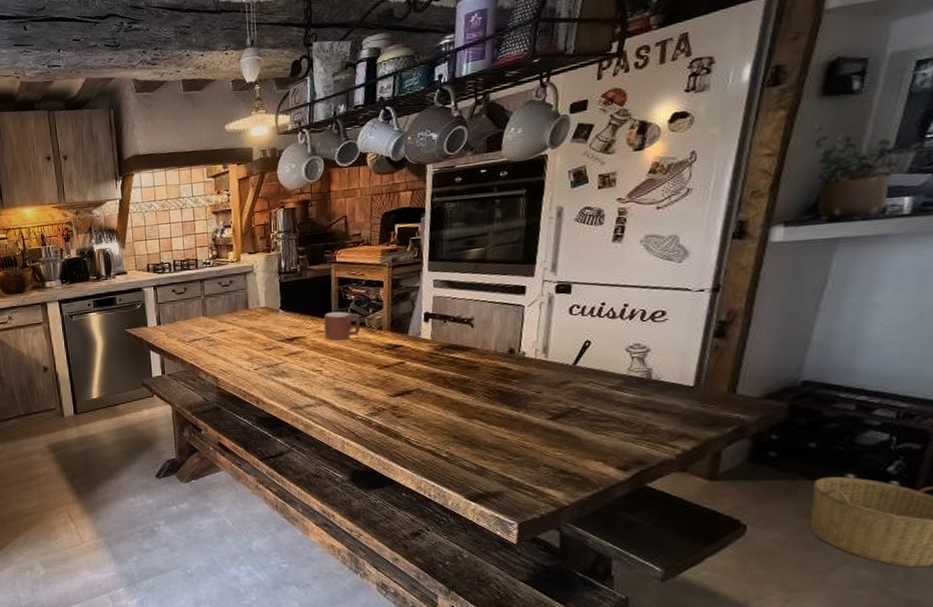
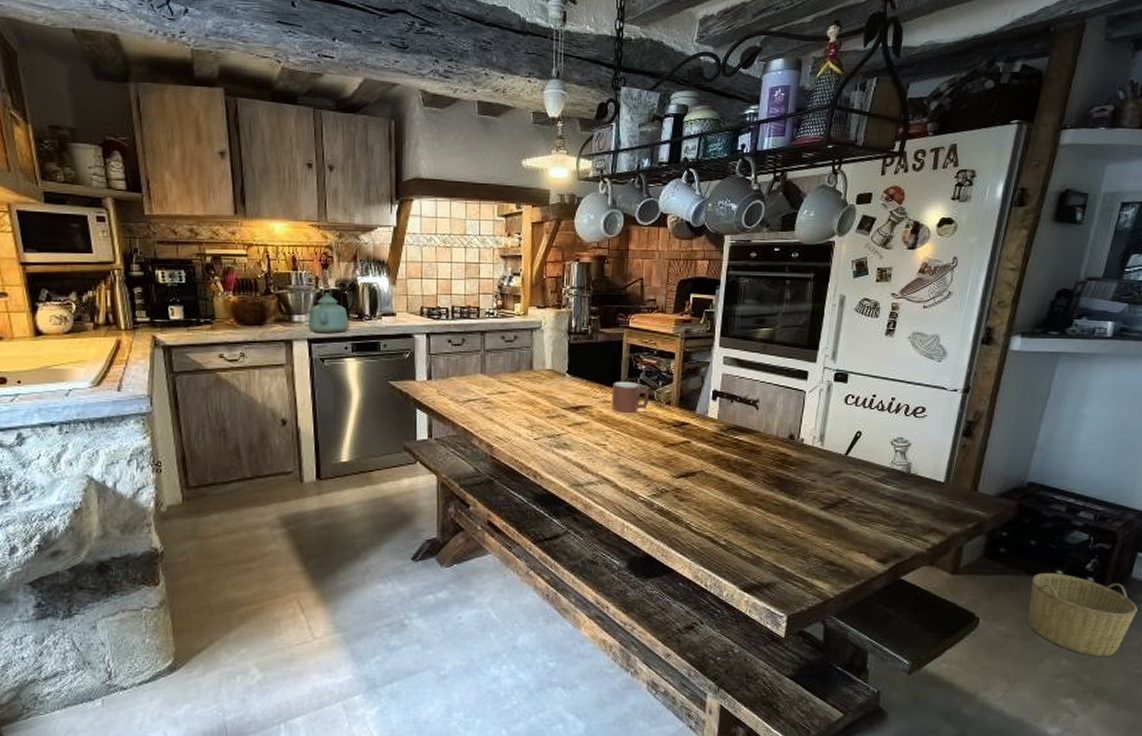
kettle: none [57,254,90,295] -> present [307,284,349,334]
potted plant: present [811,123,922,222] -> none [1045,245,1122,338]

